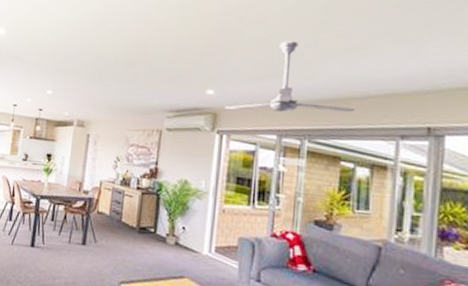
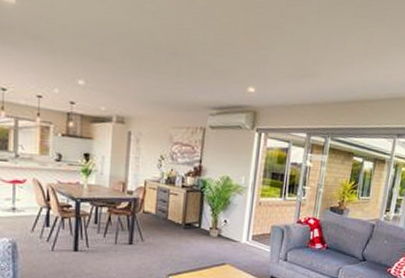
ceiling fan: present [225,41,355,112] -> none [264,41,368,113]

